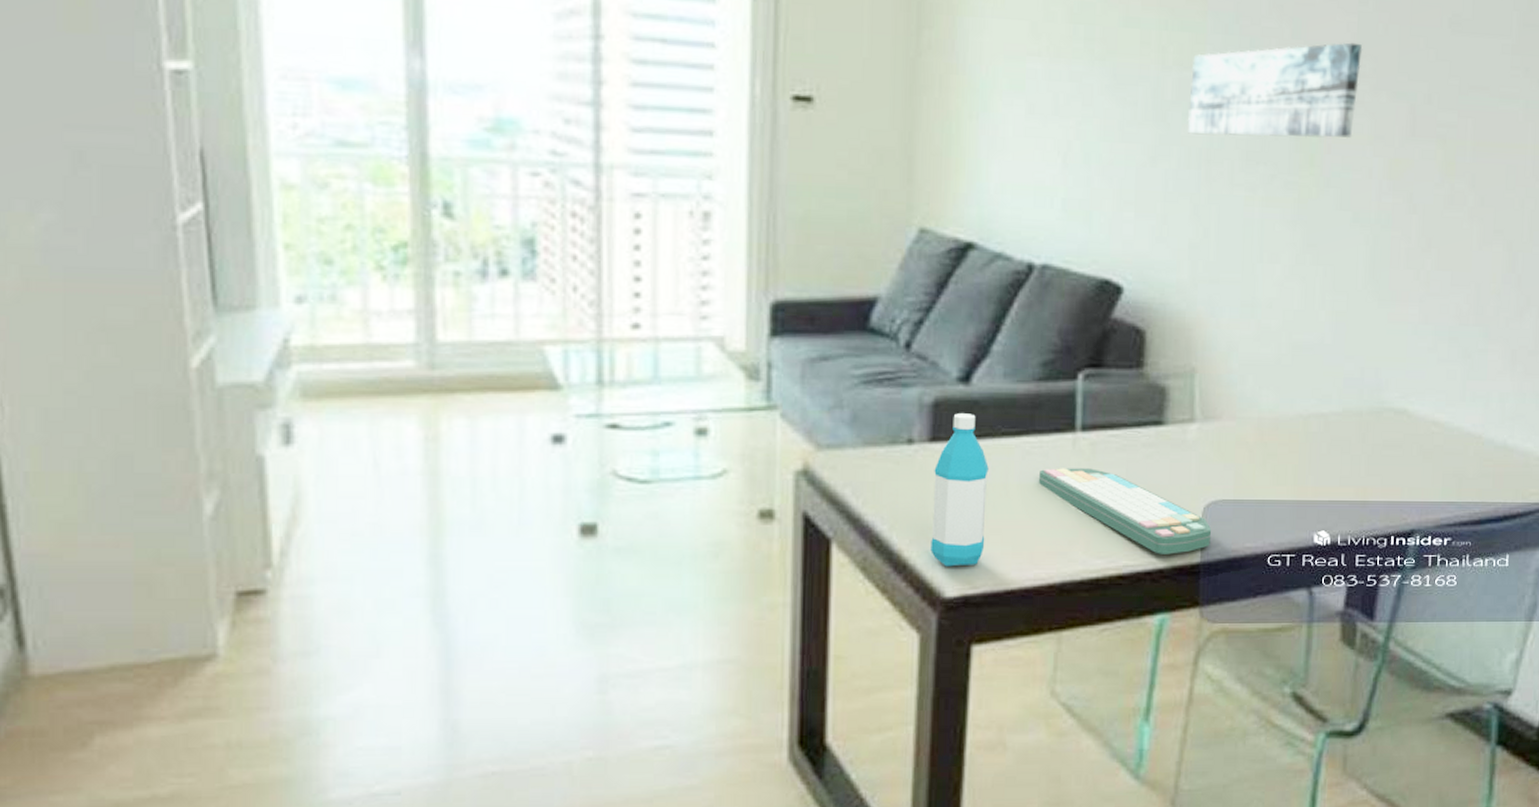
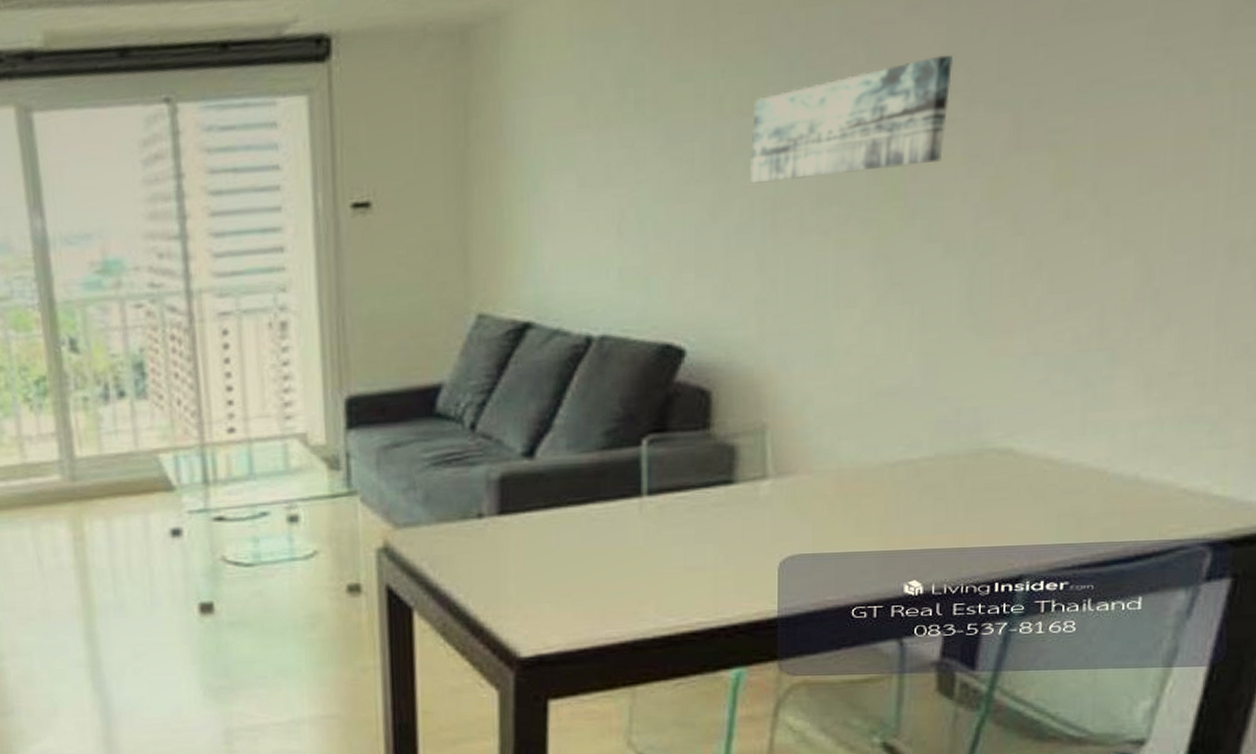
water bottle: present [930,413,989,567] -> none [504,486,557,629]
computer keyboard: present [1039,468,1212,554] -> none [607,531,789,611]

